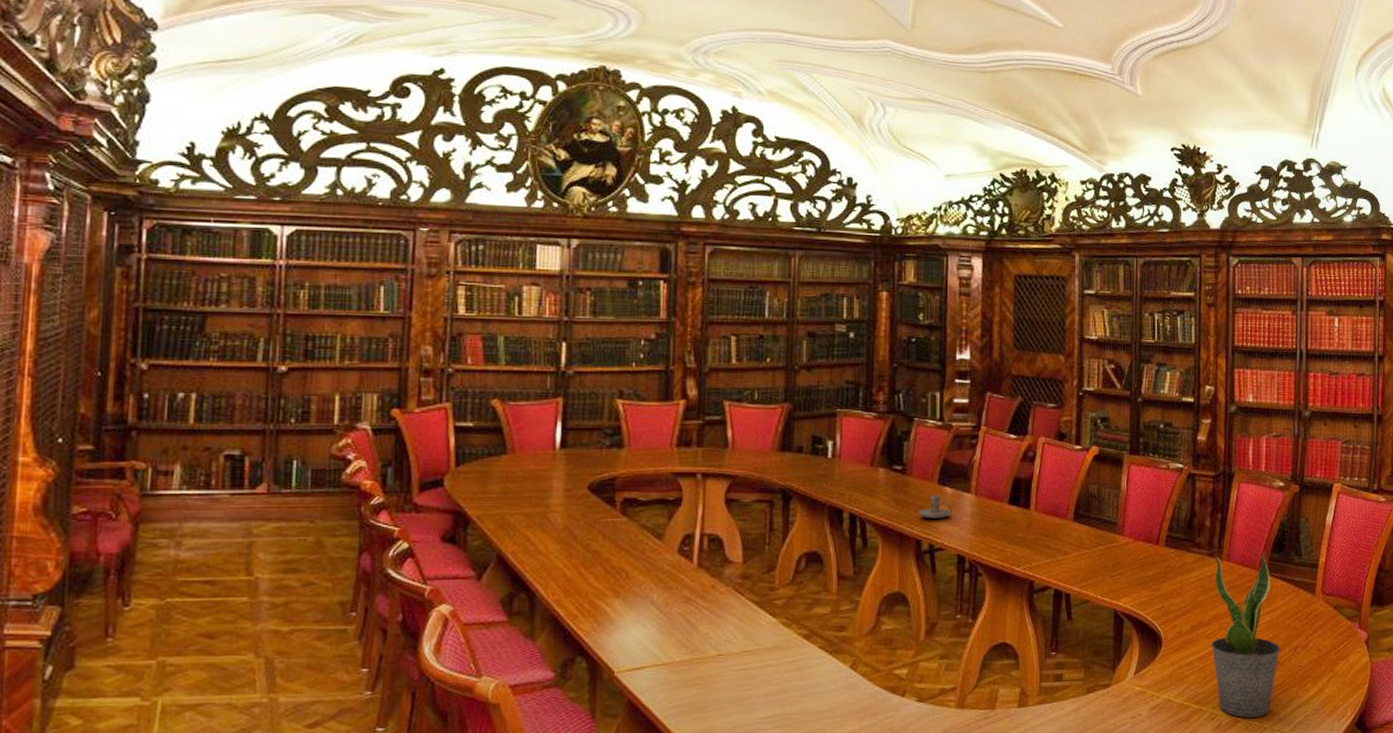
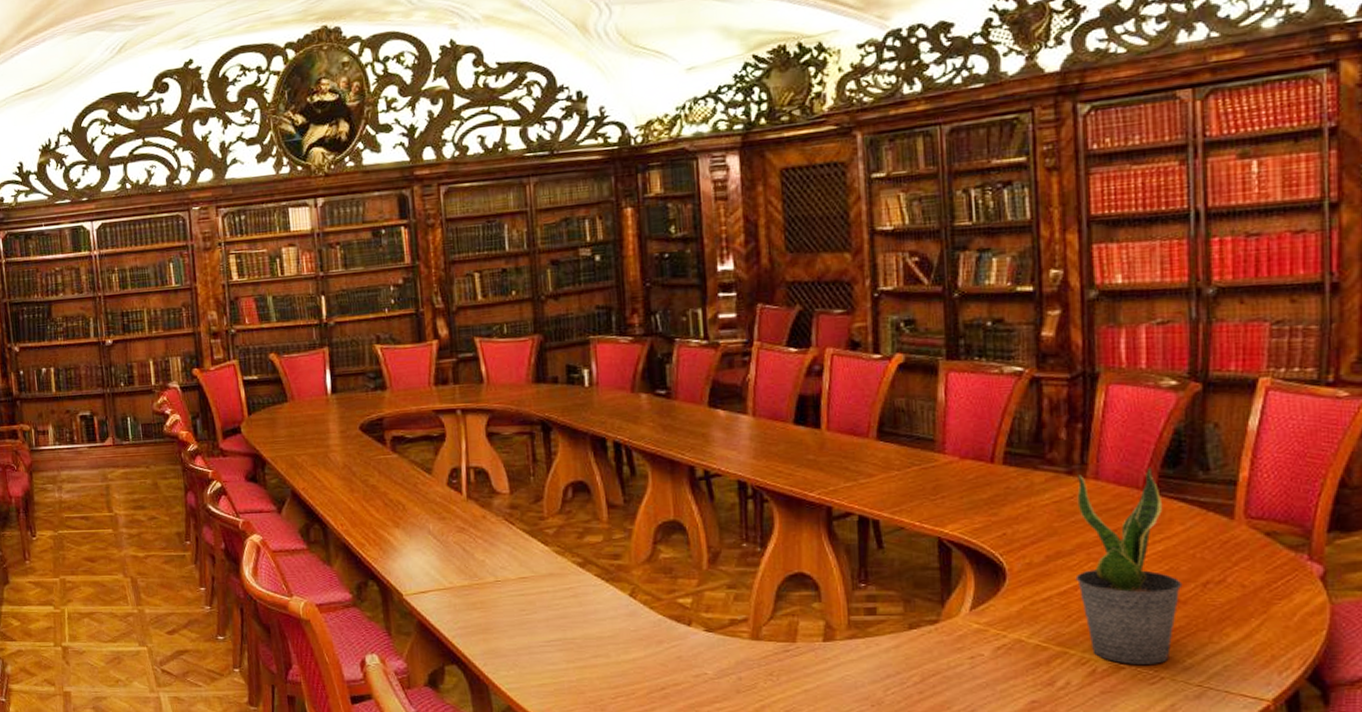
candle holder: present [918,495,952,518] -> none [688,418,727,443]

